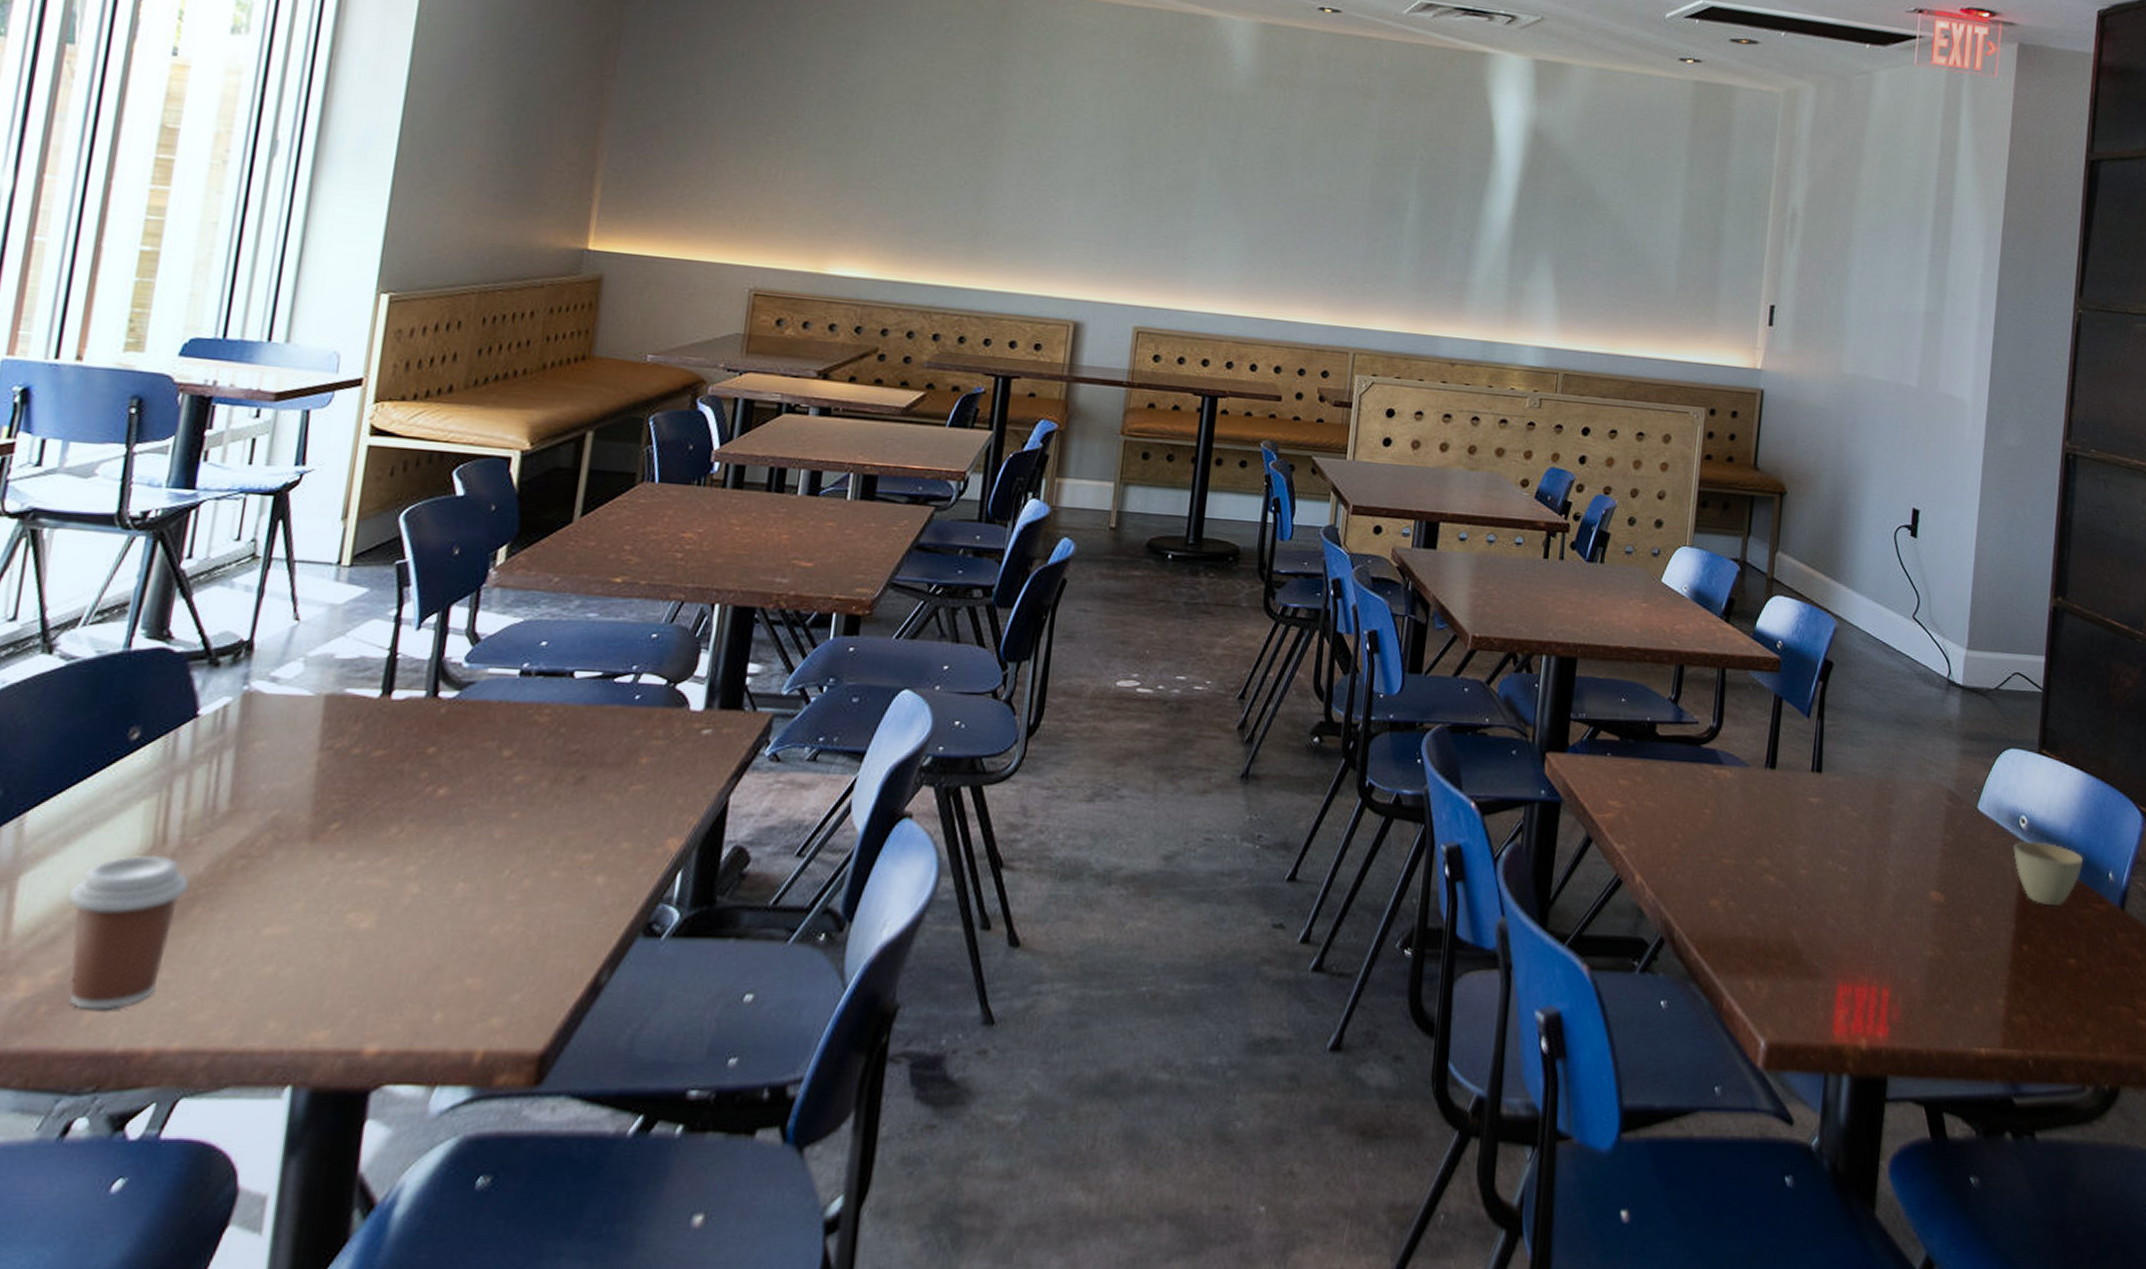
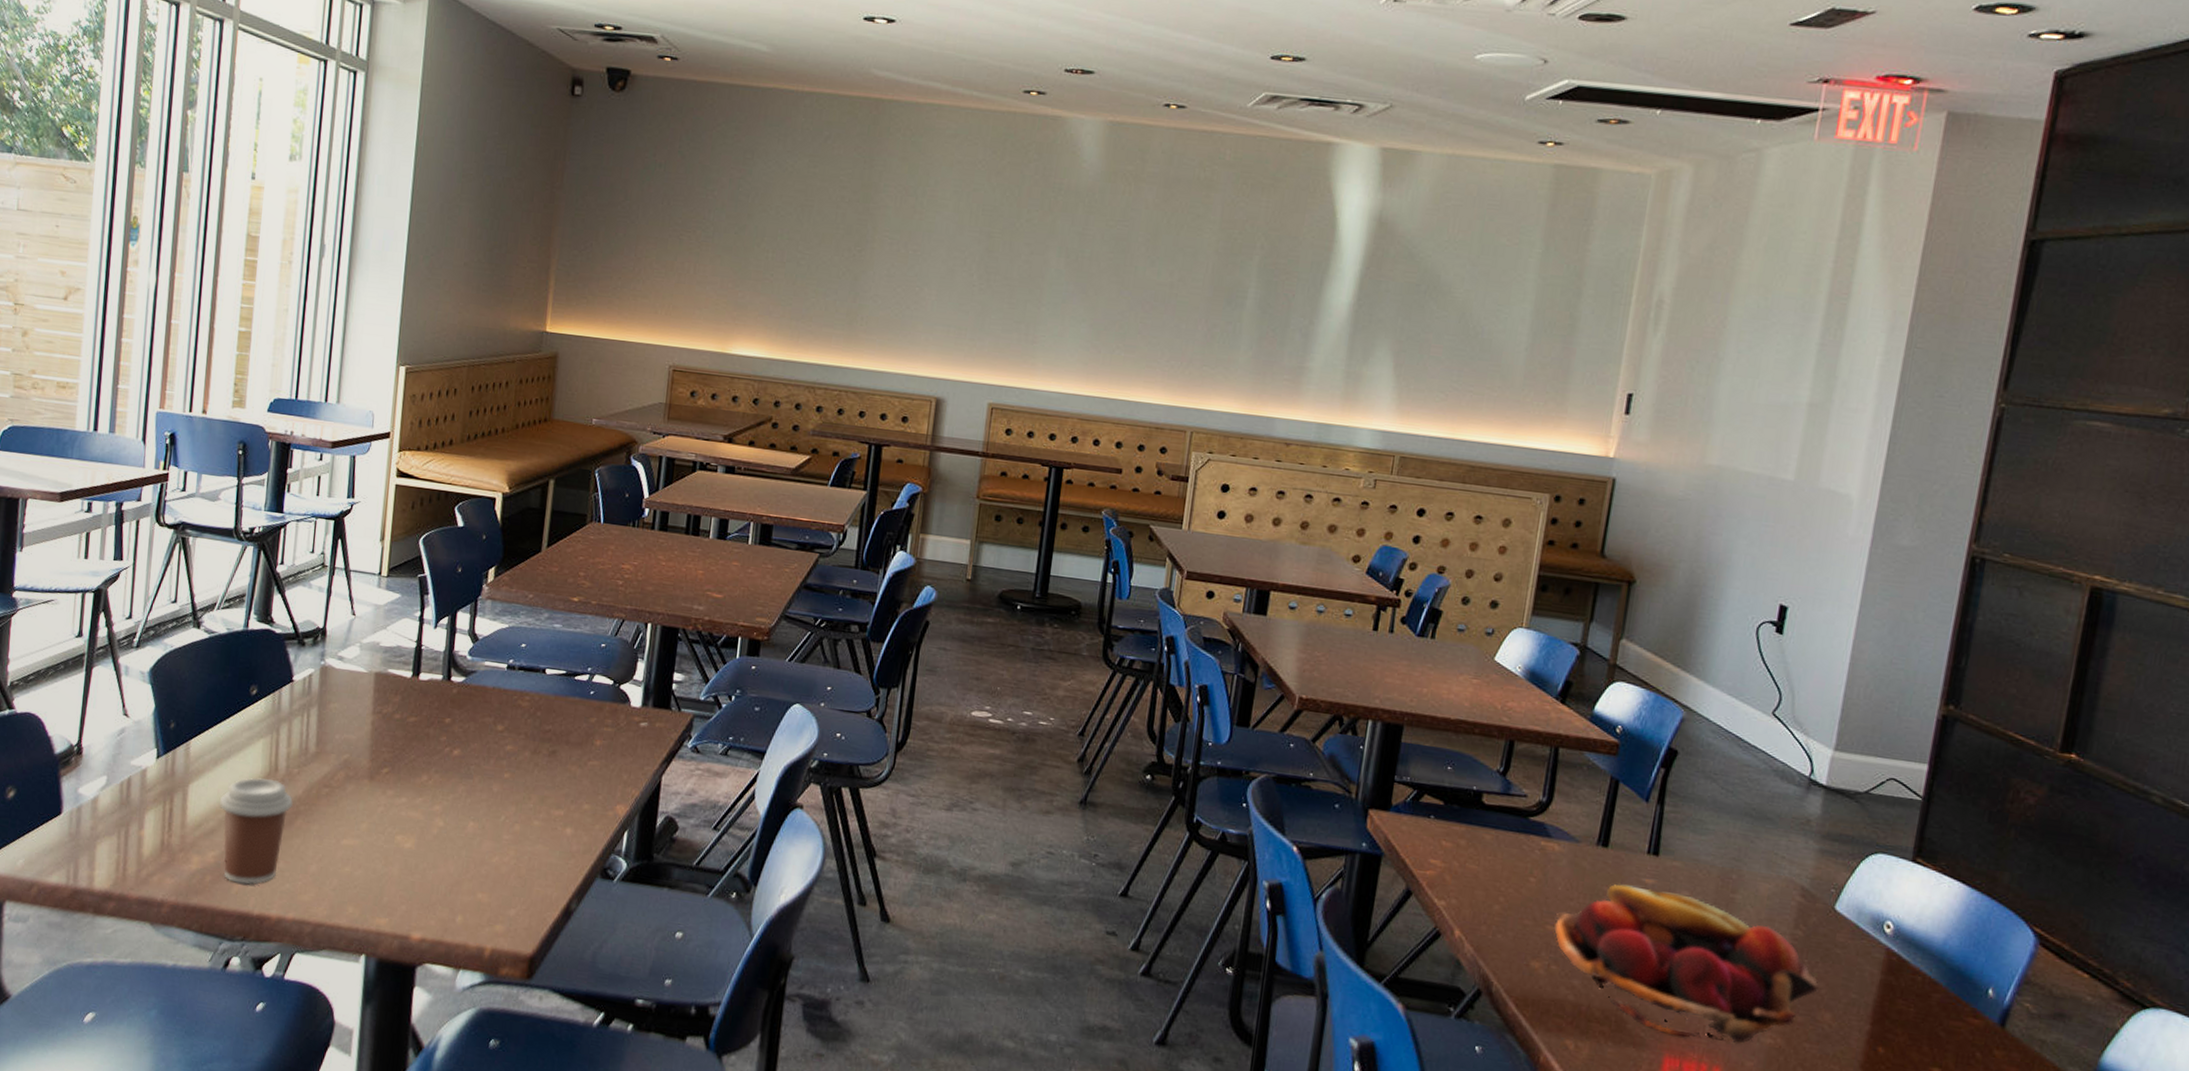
fruit basket: none [1730,806,1969,961] -> present [1554,884,1820,1043]
cup: present [2013,841,2083,906] -> none [1874,946,1958,1014]

